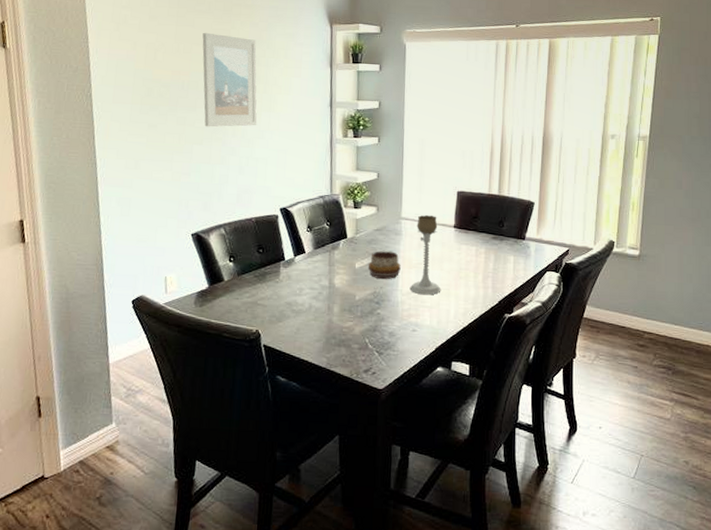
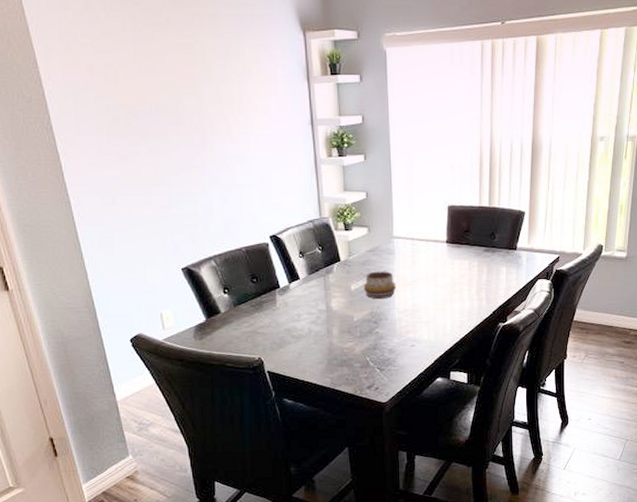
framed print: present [202,32,258,127] -> none [164,48,236,155]
candle holder: present [409,215,441,295] -> none [406,232,437,311]

